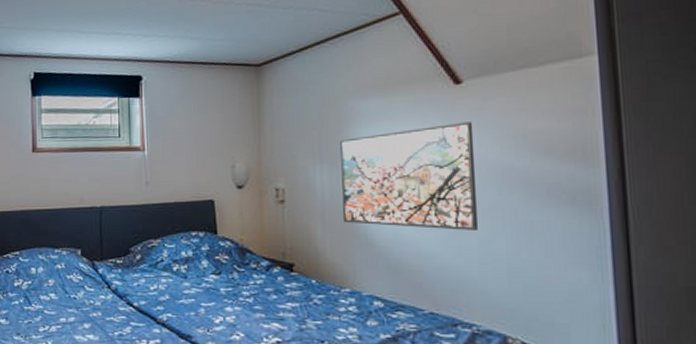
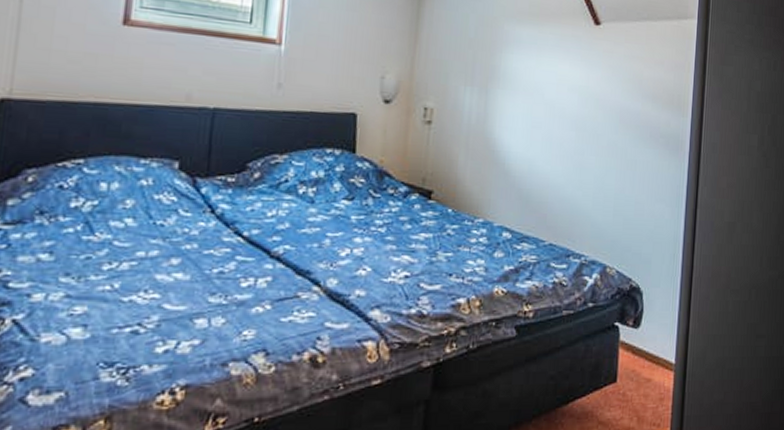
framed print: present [340,122,479,230] -> none [485,61,605,166]

